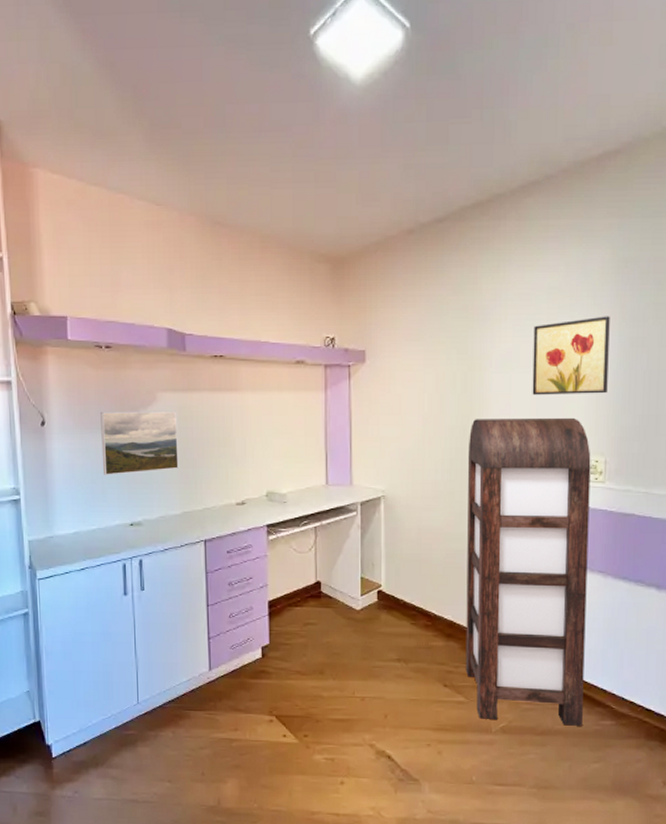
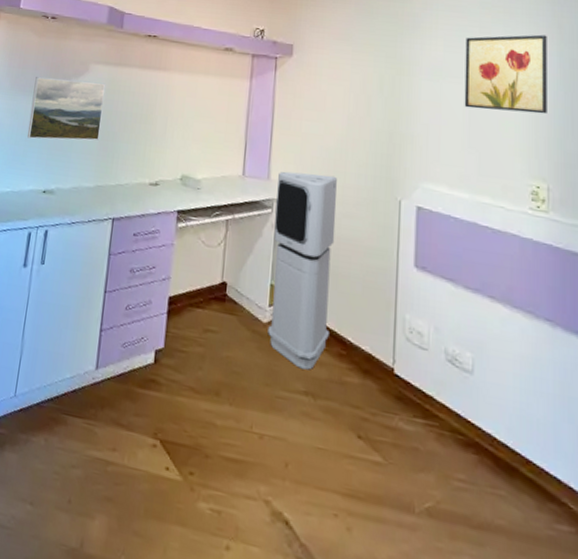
air purifier: none [360,474,417,642] -> present [268,171,337,370]
bookshelf: present [465,417,591,726] -> none [384,125,532,526]

